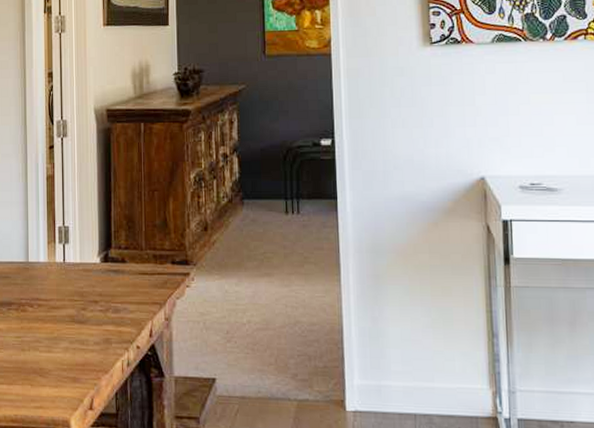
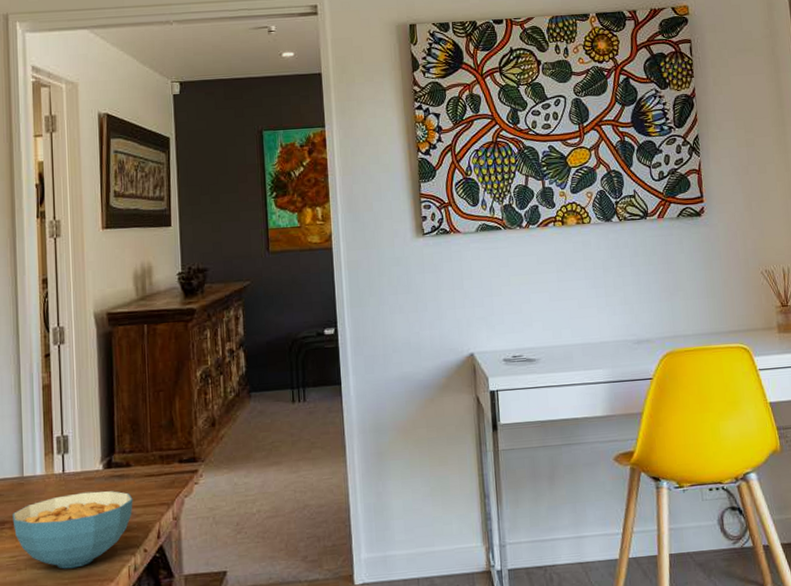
cereal bowl: none [18,283,128,356] -> present [12,491,133,569]

